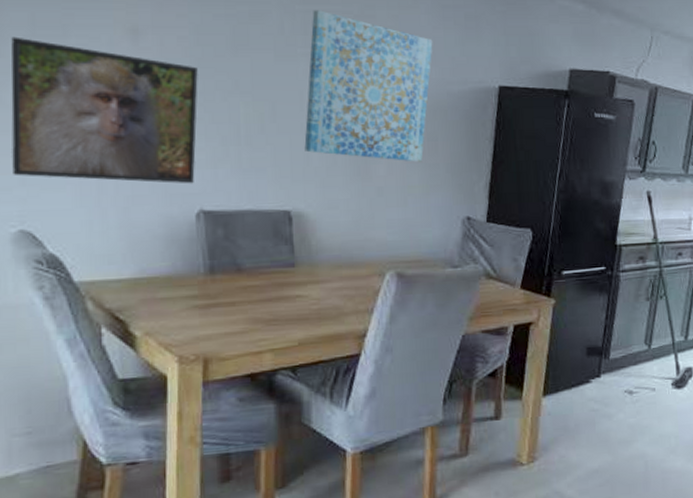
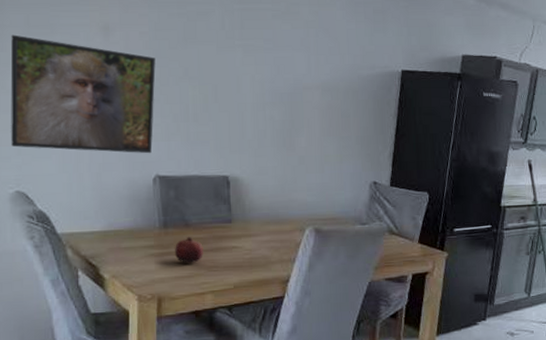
fruit: none [224,284,260,316] -> present [175,237,203,263]
wall art: present [304,10,433,162] -> none [240,8,347,135]

